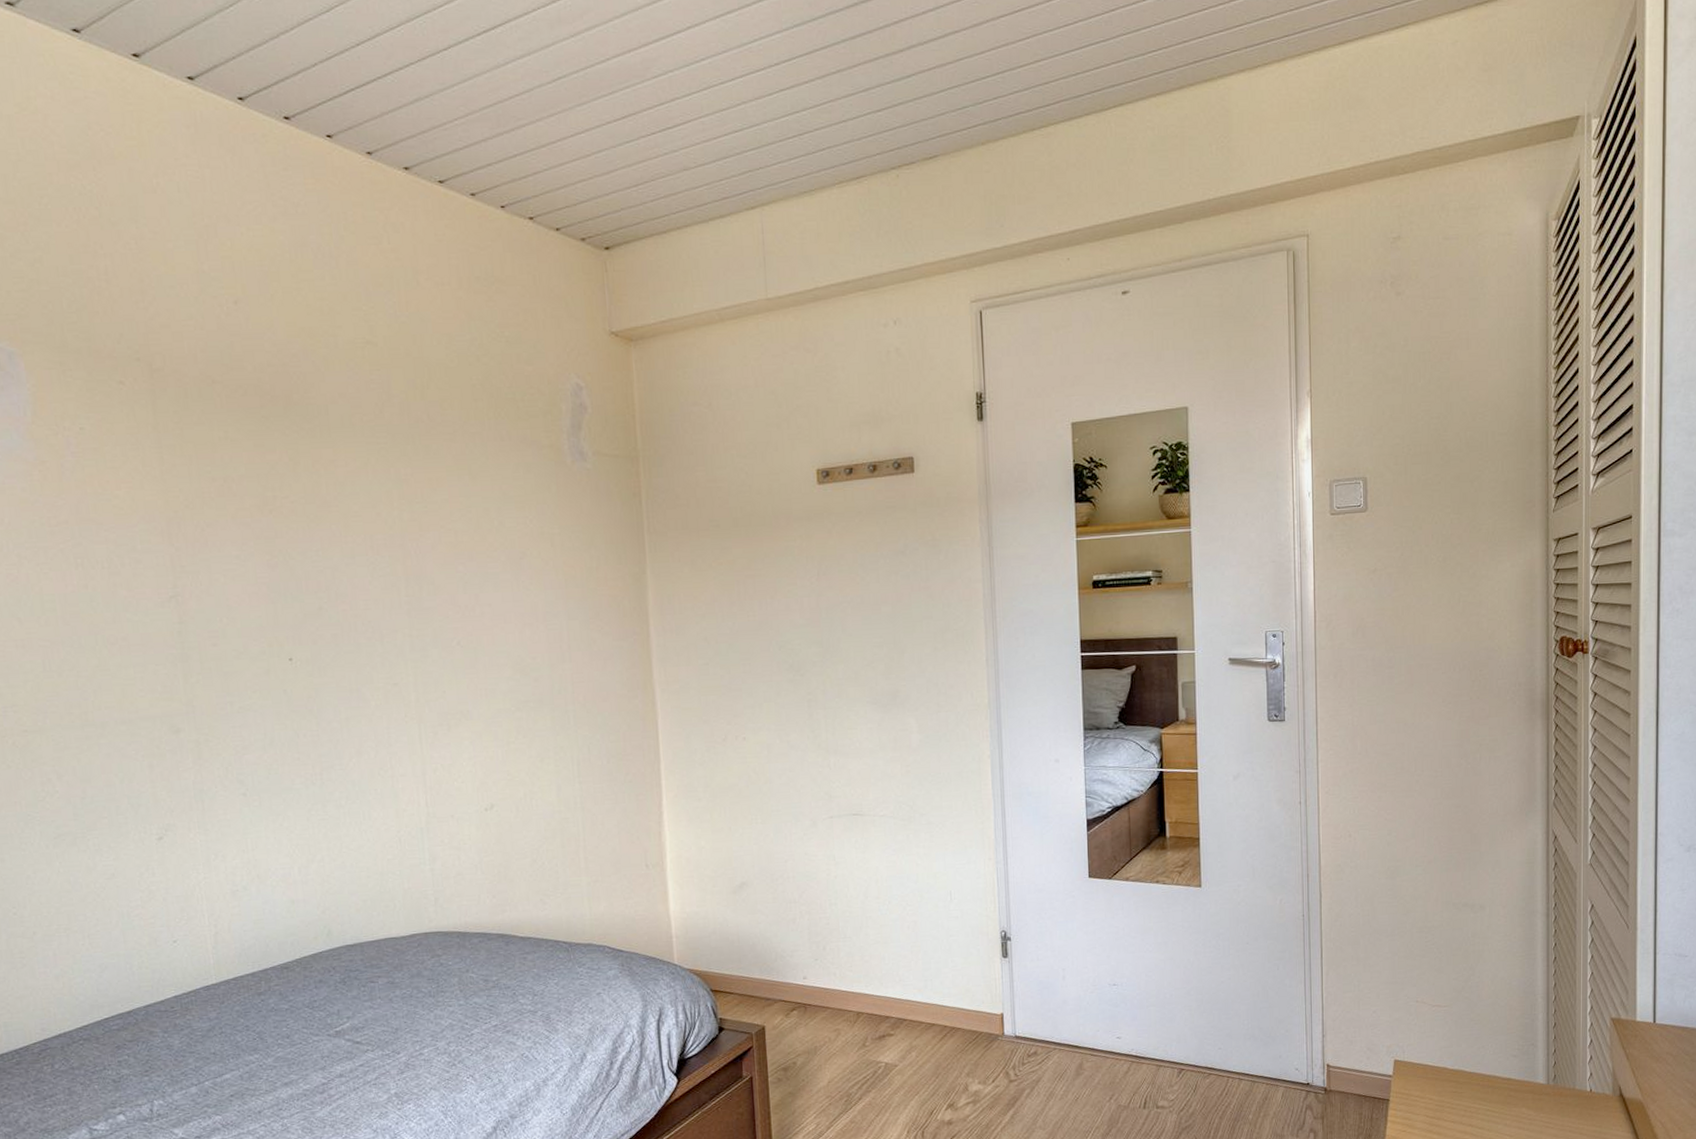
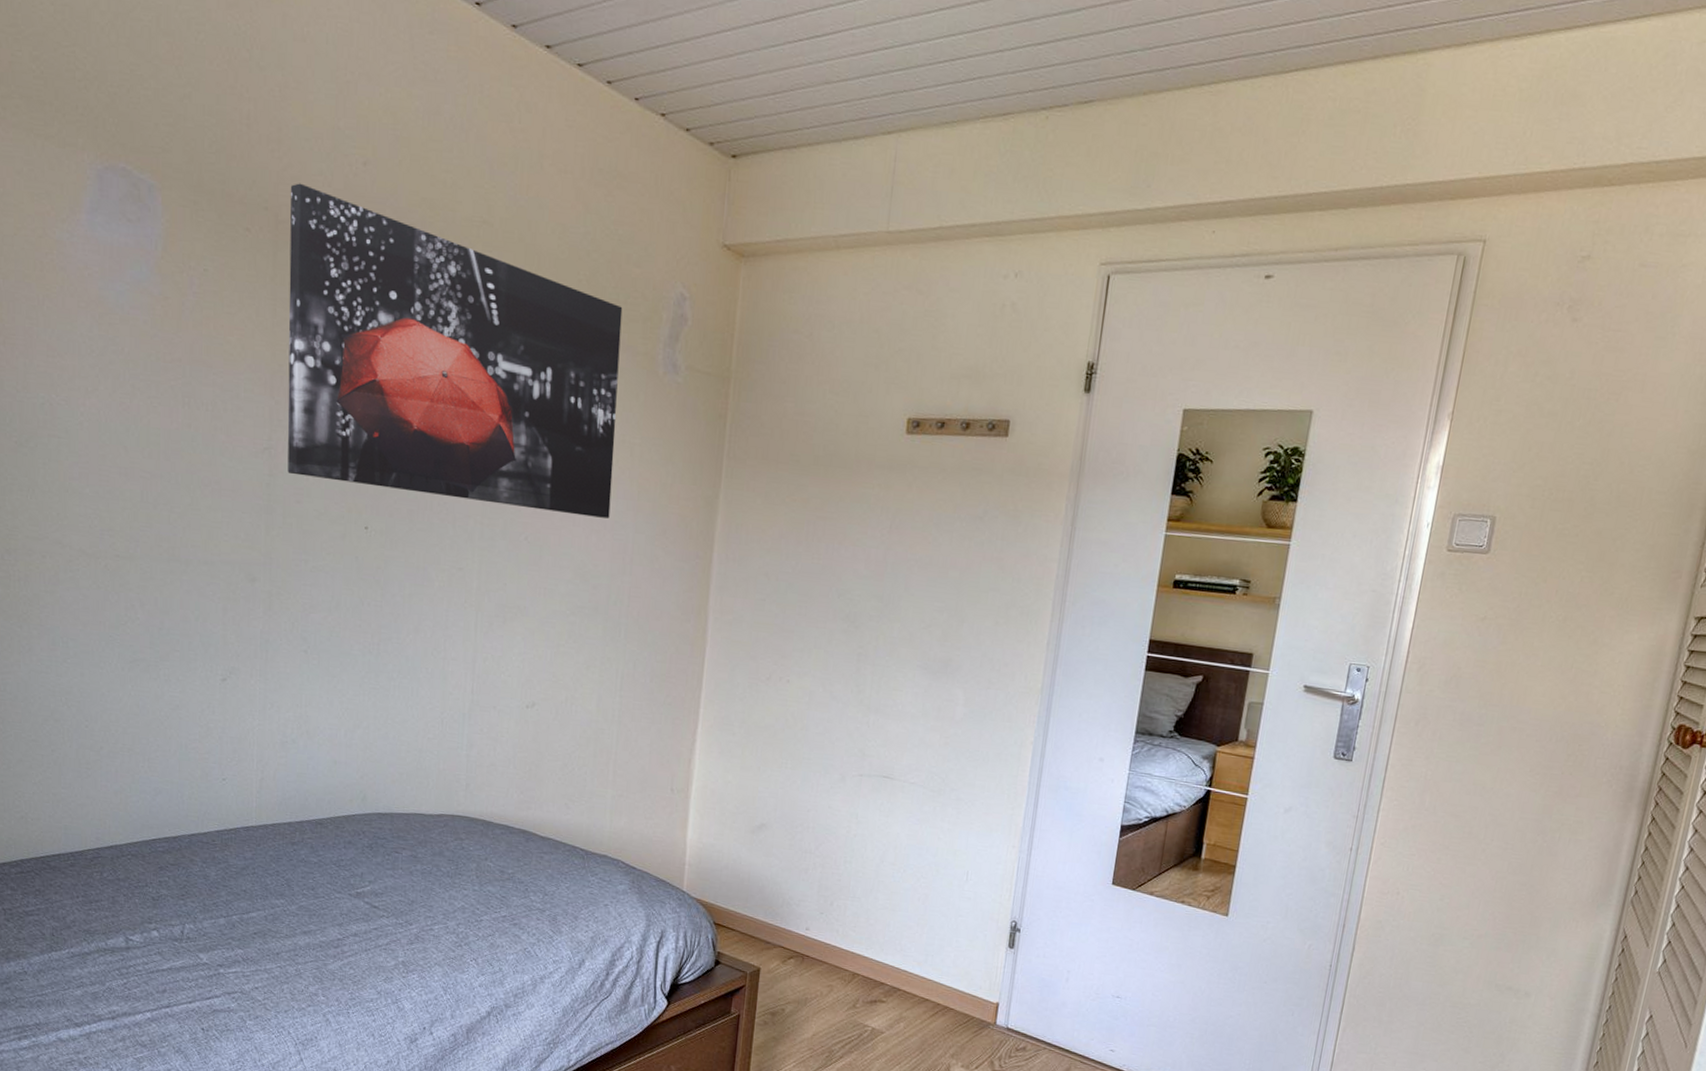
wall art: none [160,330,540,619] -> present [287,183,623,519]

